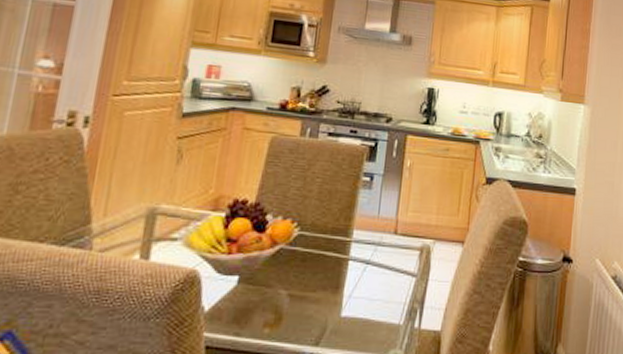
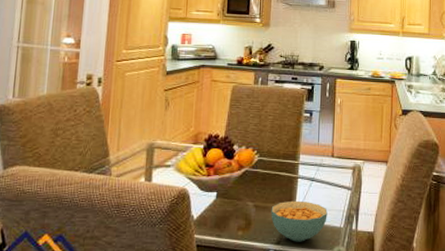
cereal bowl: none [309,289,384,343] -> present [271,200,328,242]

